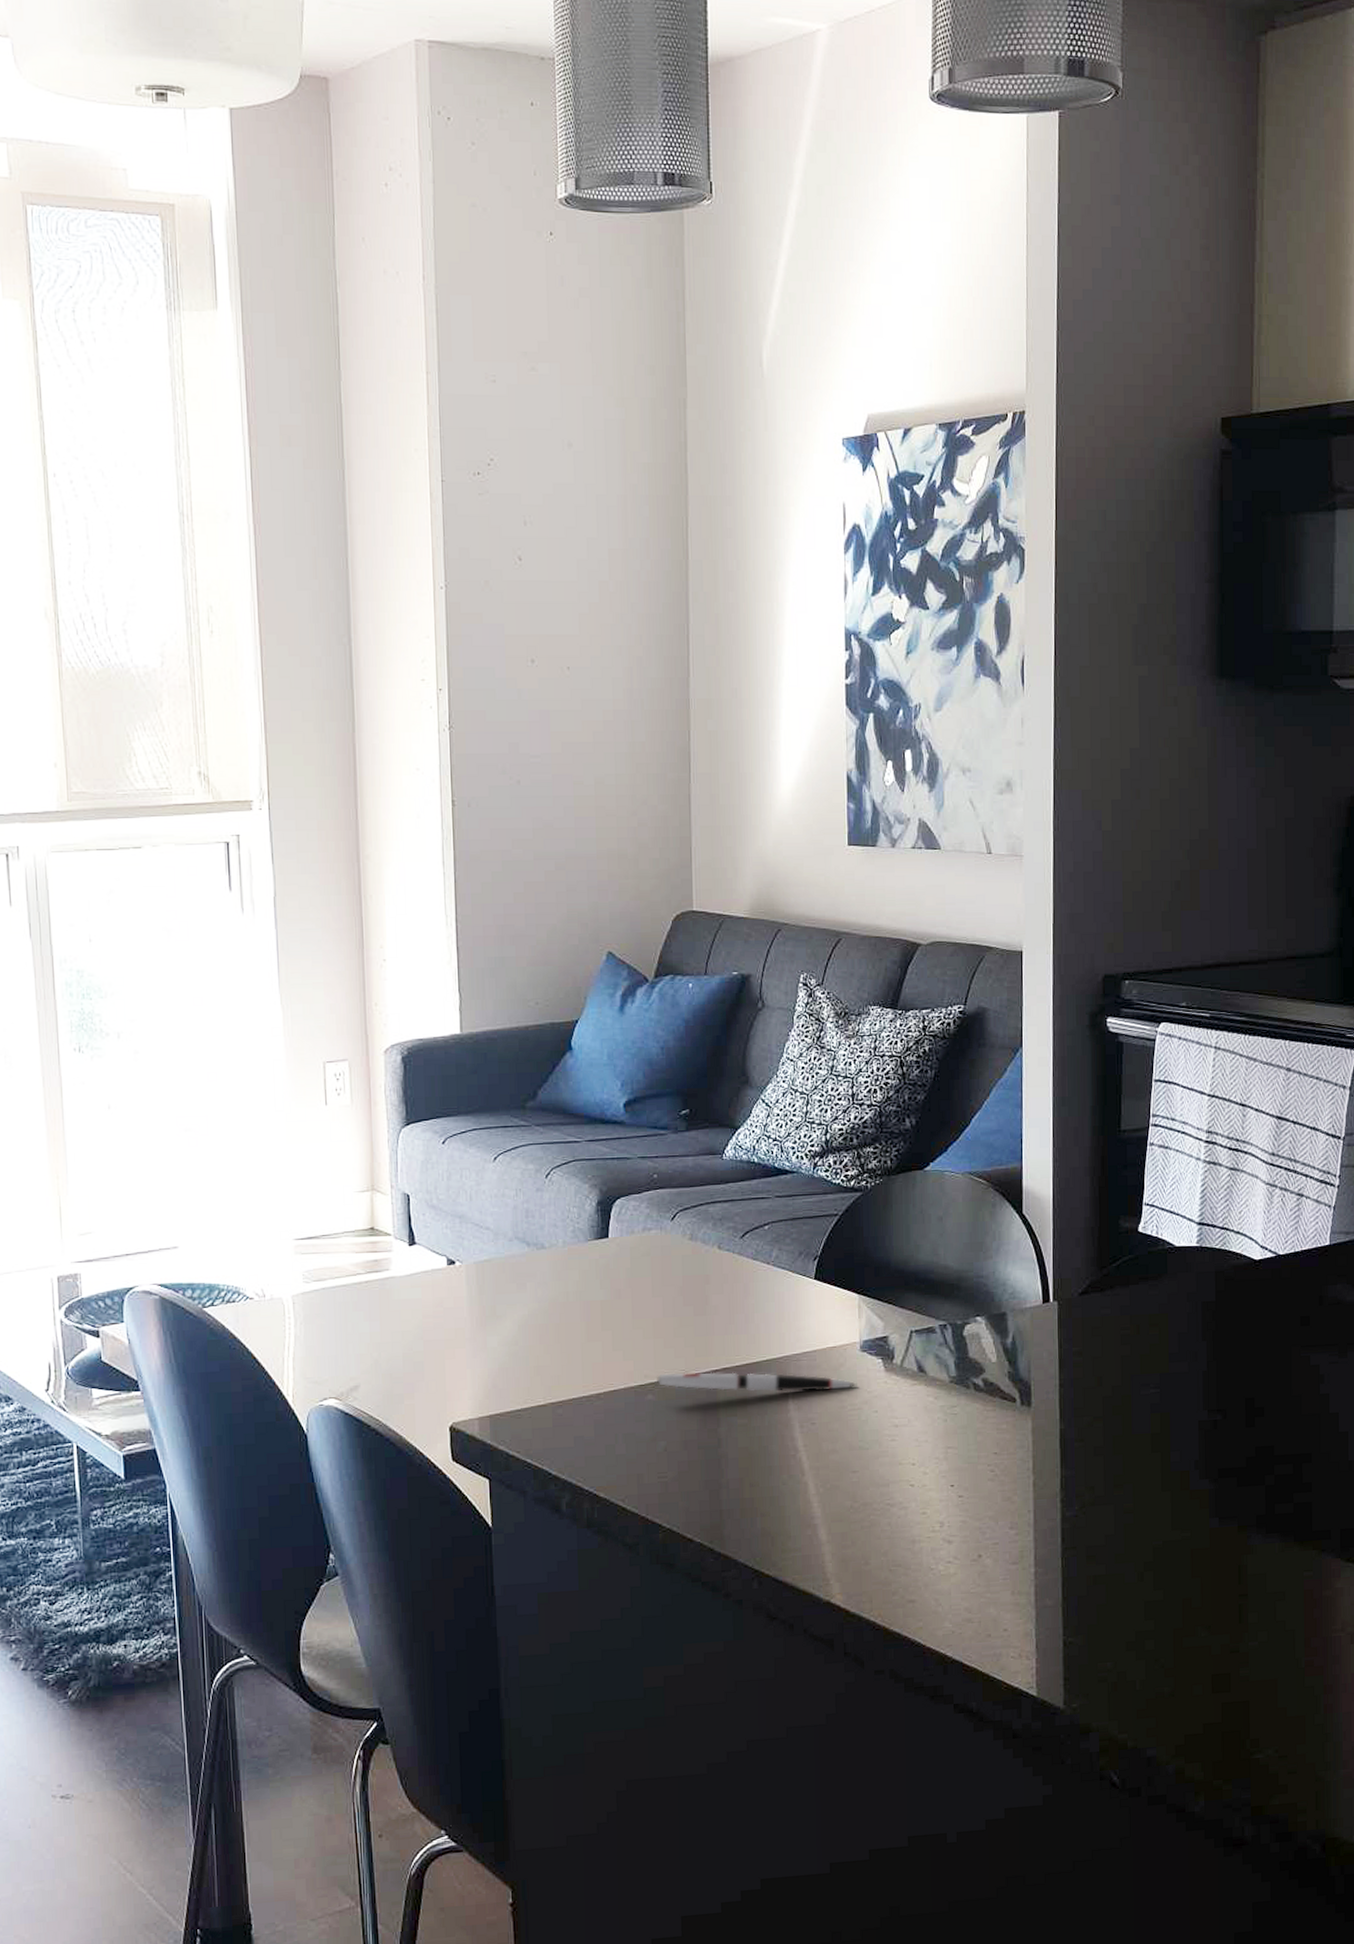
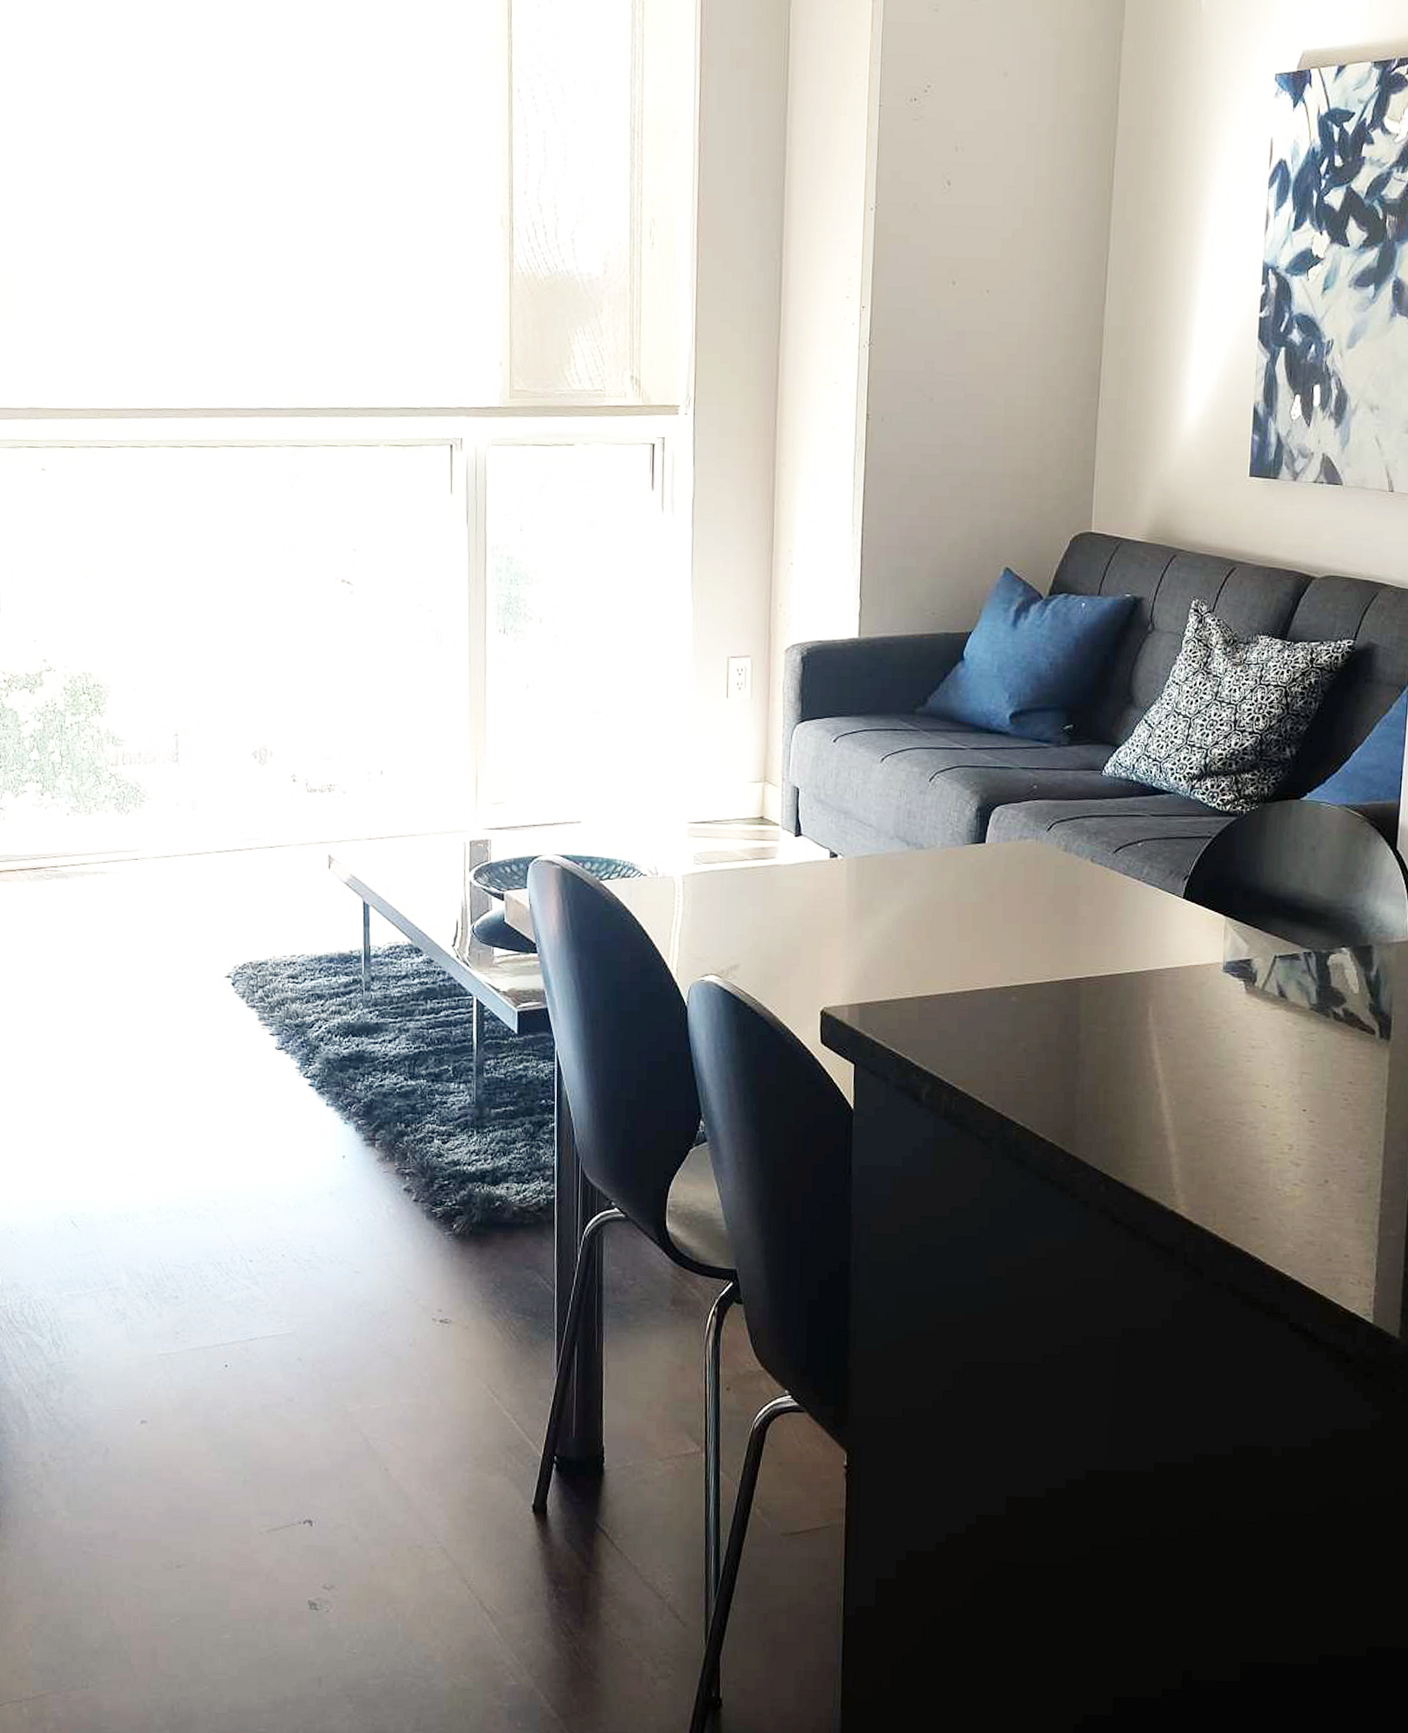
pen: present [657,1372,857,1392] -> none [1022,978,1218,1008]

